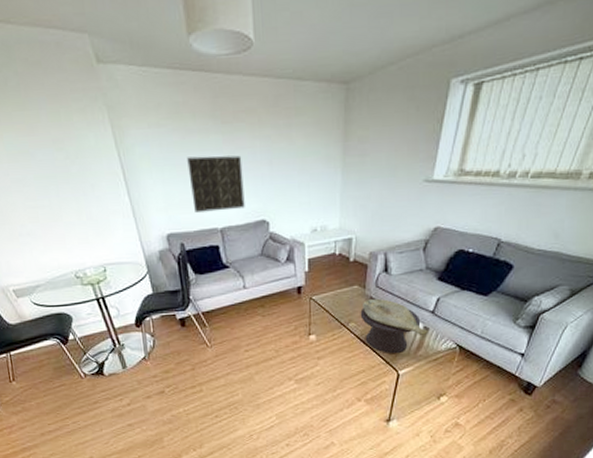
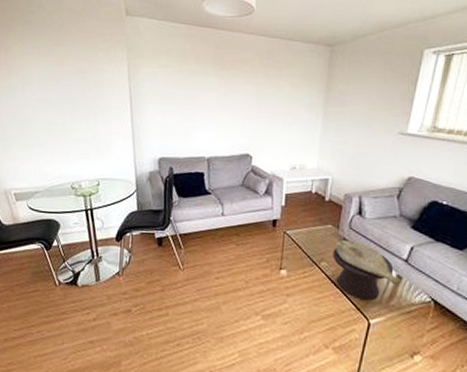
wall panel: present [187,155,245,212] -> none [186,94,234,142]

